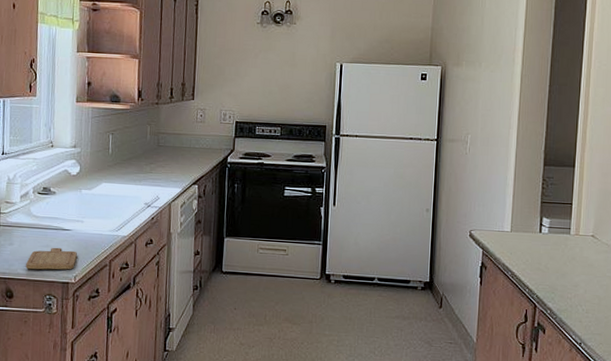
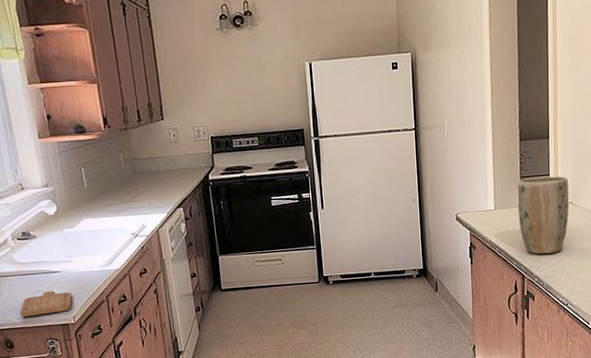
plant pot: none [535,204,593,287] -> present [517,176,570,254]

